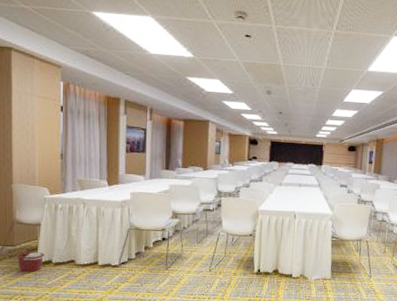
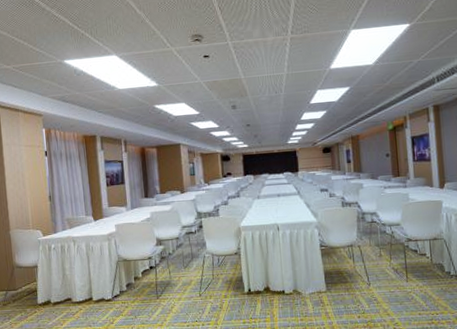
bucket: present [16,251,45,272] -> none [18,293,44,315]

